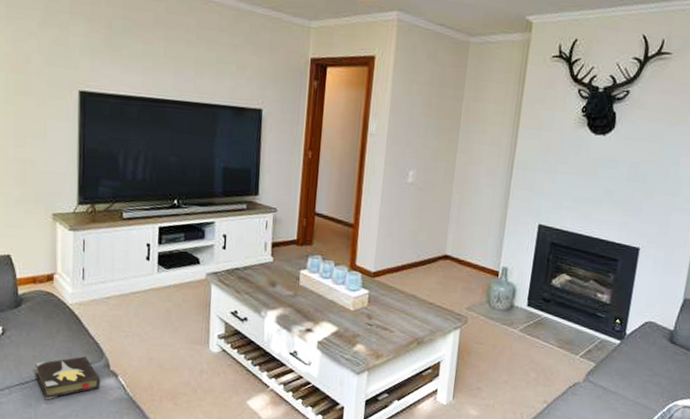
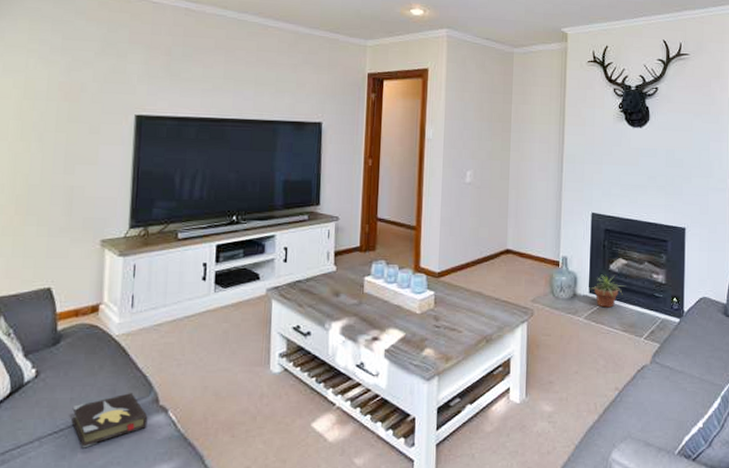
potted plant: none [528,288,565,323] -> present [590,274,624,308]

